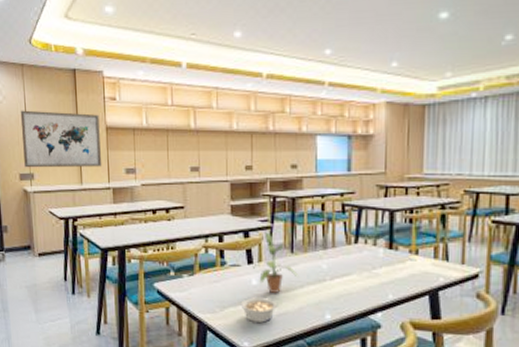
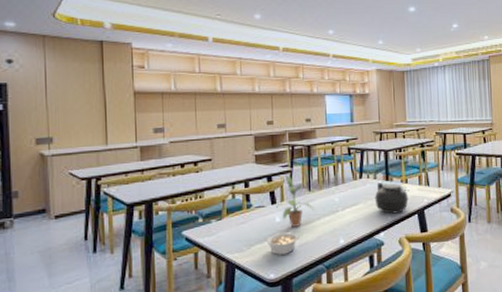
wall art: present [20,110,102,168] -> none [39,77,129,133]
teapot: none [372,251,420,292] -> present [374,182,409,214]

